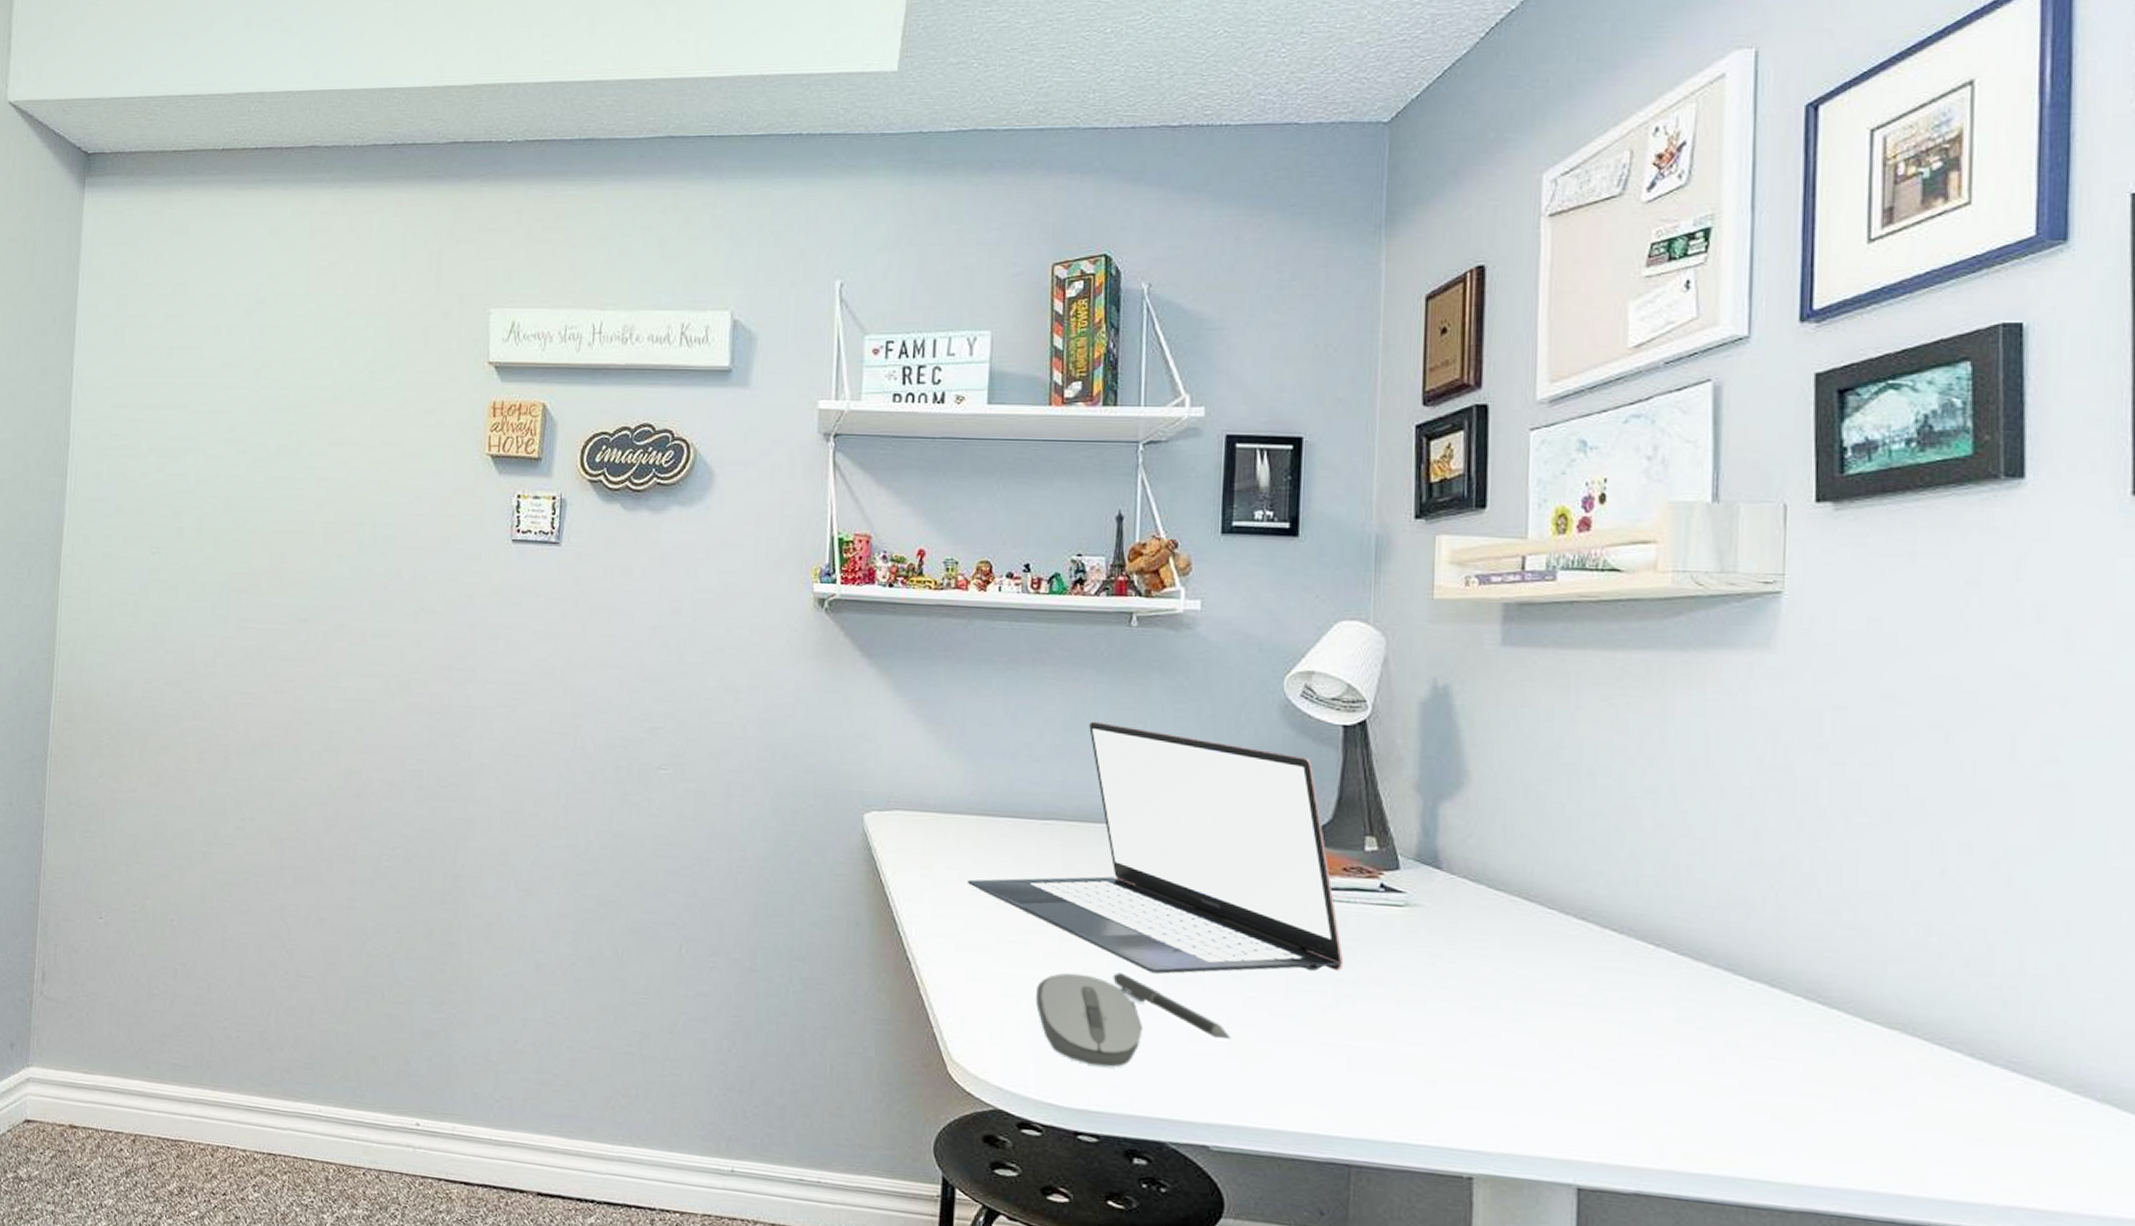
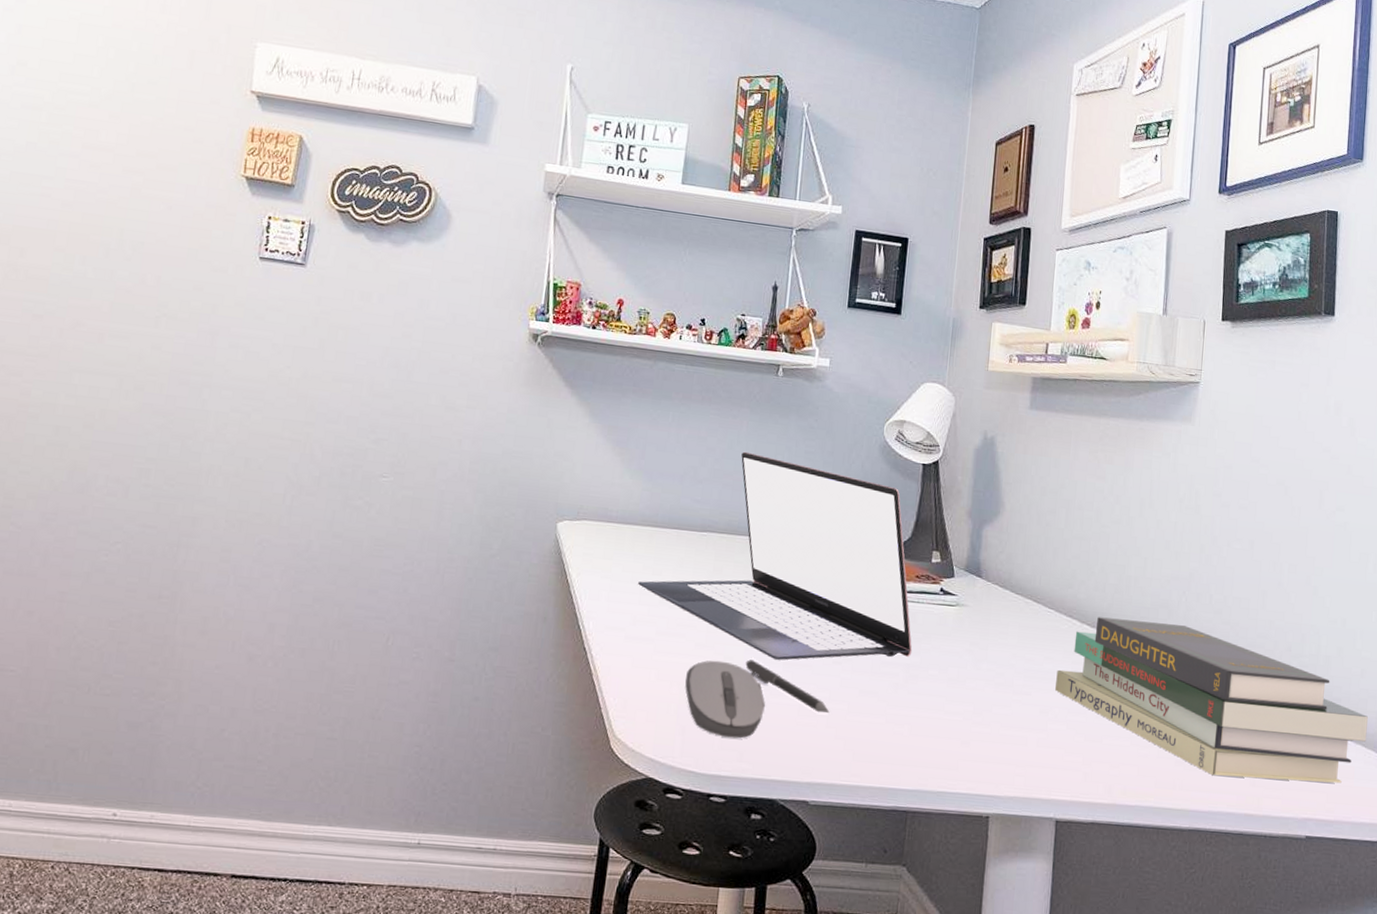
books: none [1566,919,2121,1160] -> present [1055,617,1368,784]

